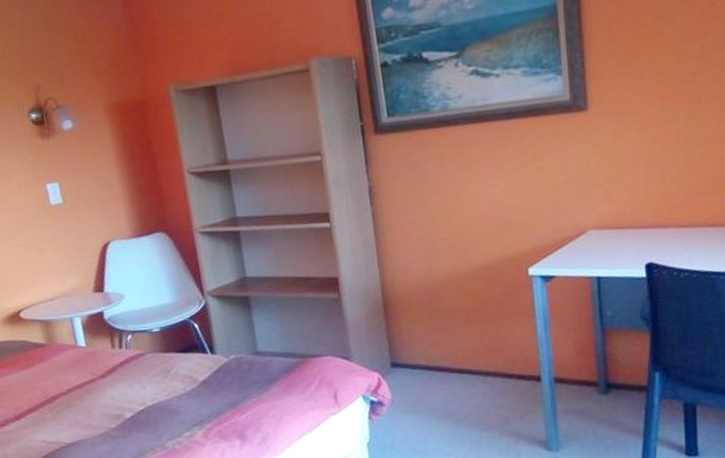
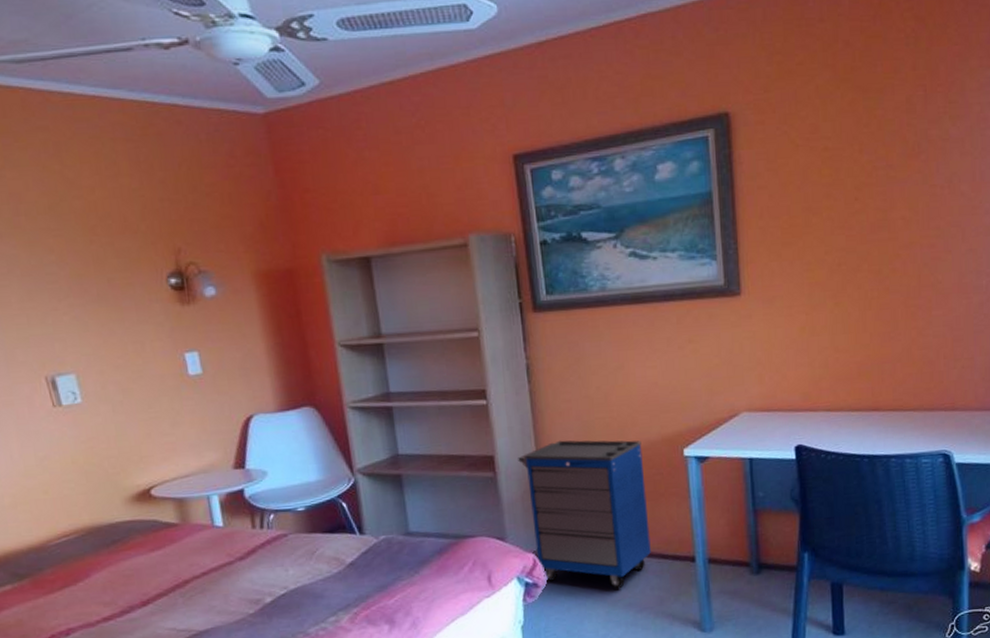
cabinet: none [361,260,496,408] -> present [518,440,651,589]

